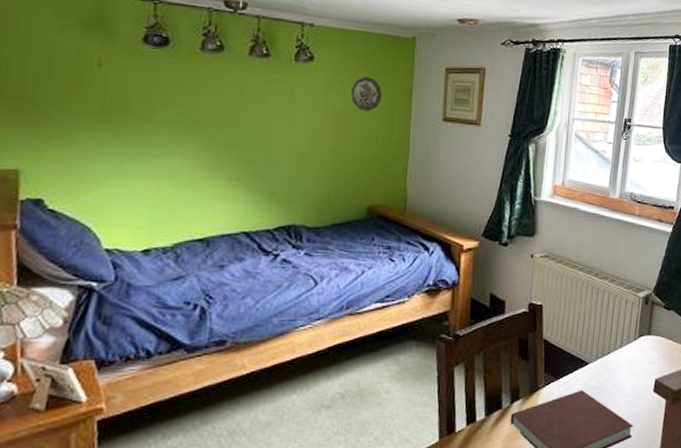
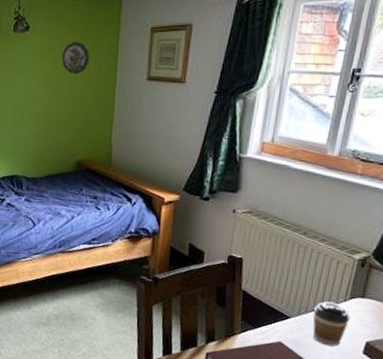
coffee cup: none [609,342,641,389] -> present [312,302,351,347]

